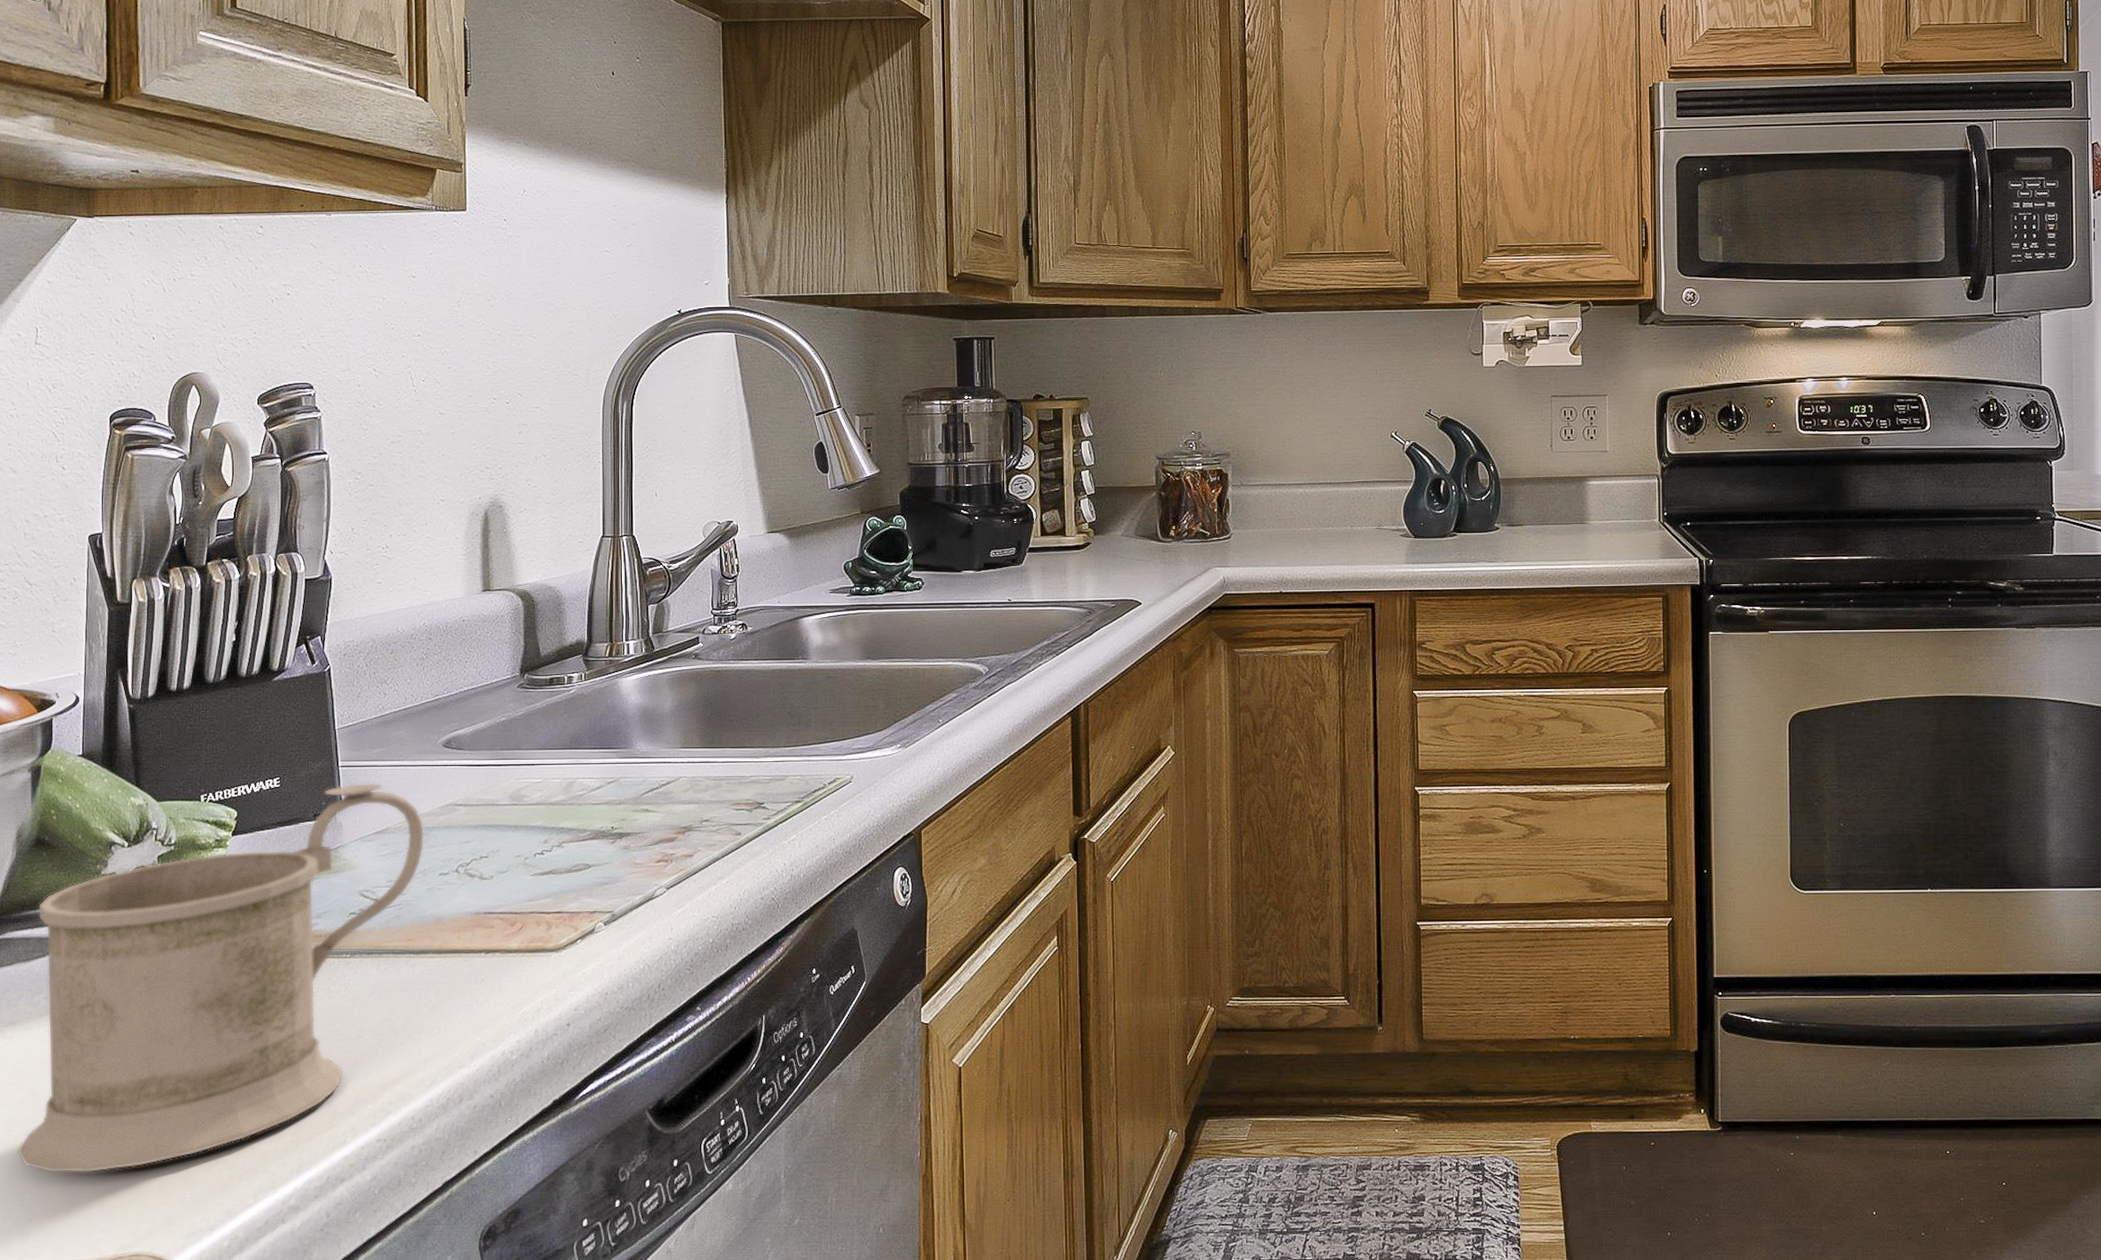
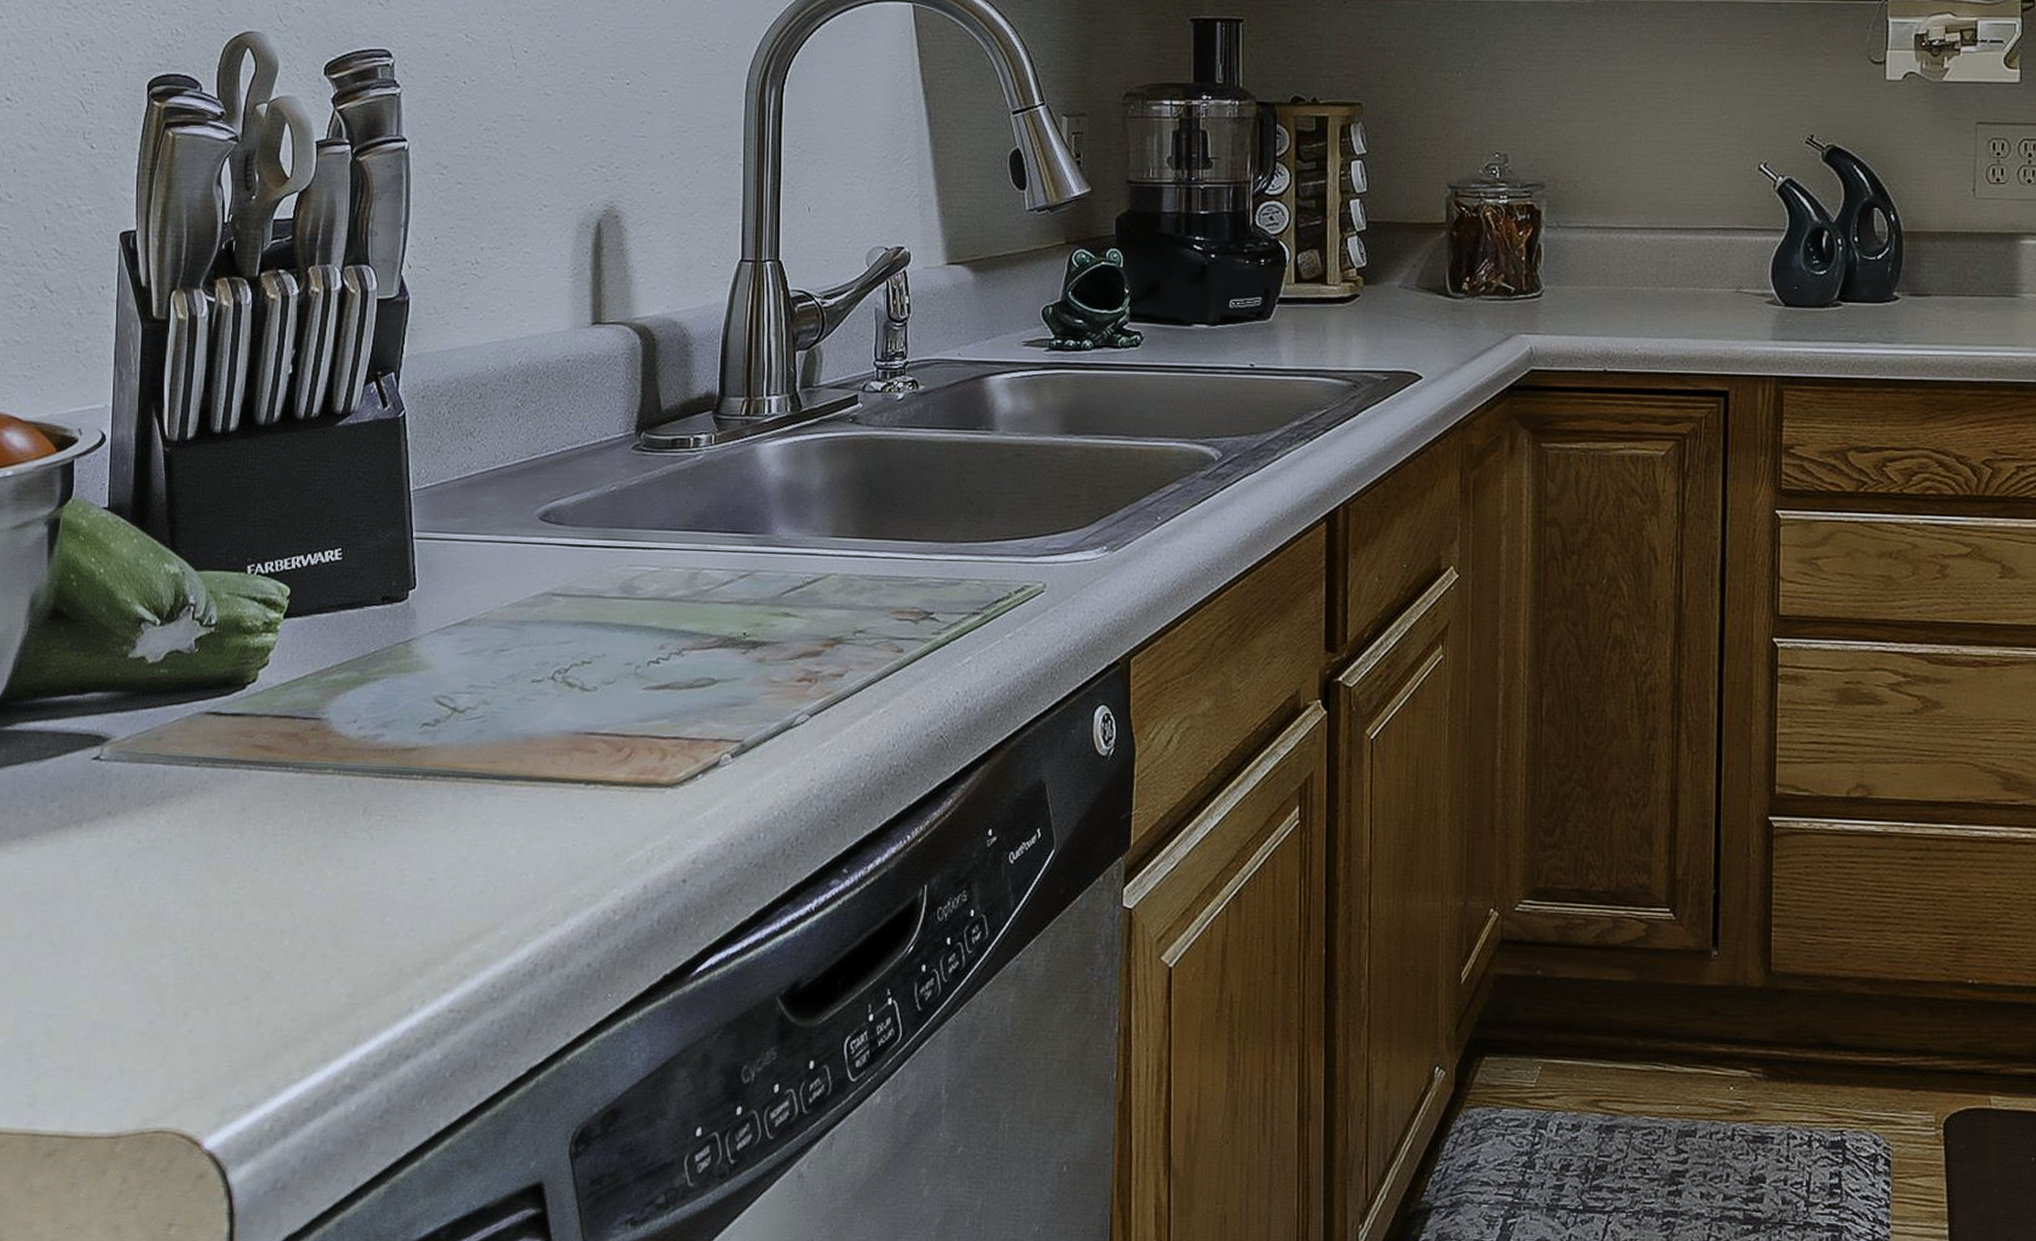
mug: present [17,782,425,1173] -> none [24,560,515,1027]

